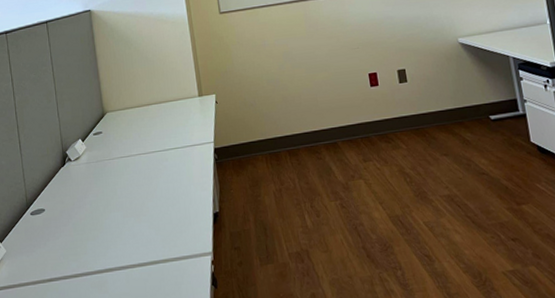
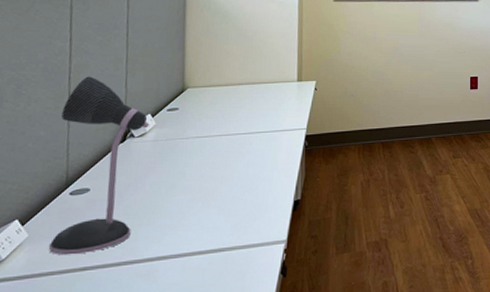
desk lamp: none [15,110,81,268] -> present [48,76,149,256]

